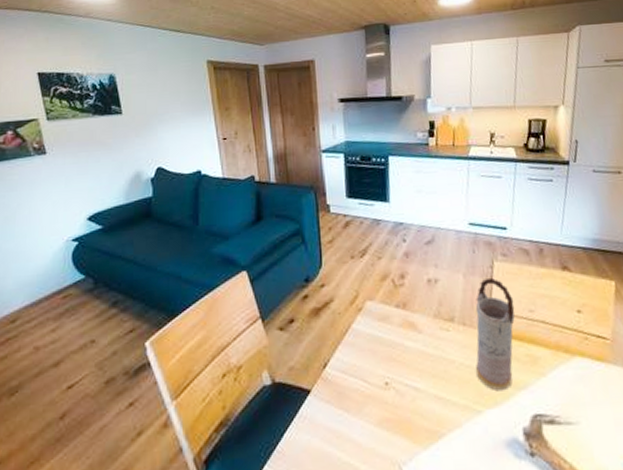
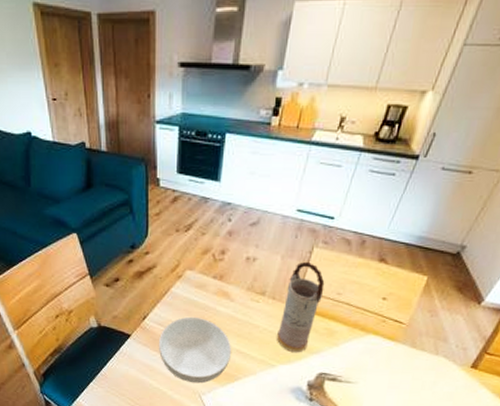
serving bowl: none [343,357,430,450] -> present [158,316,232,384]

